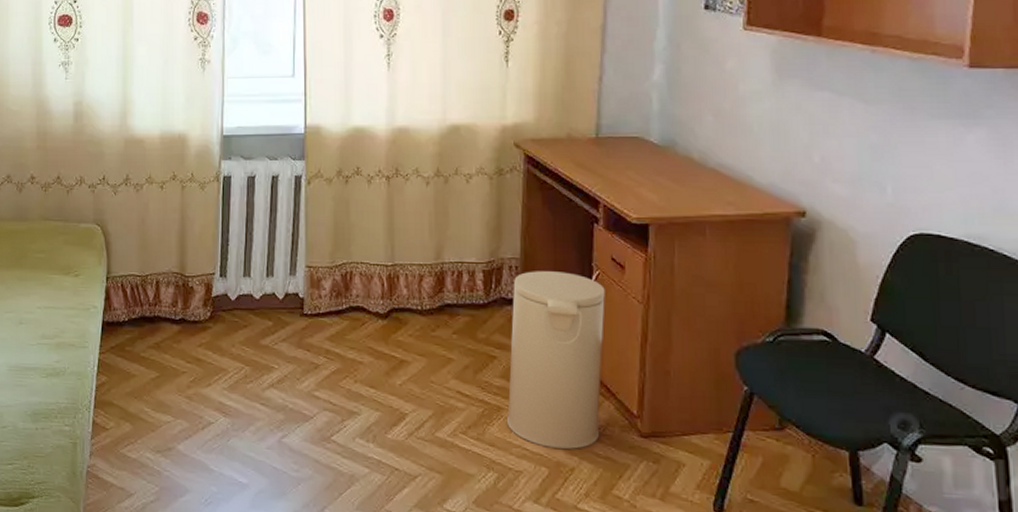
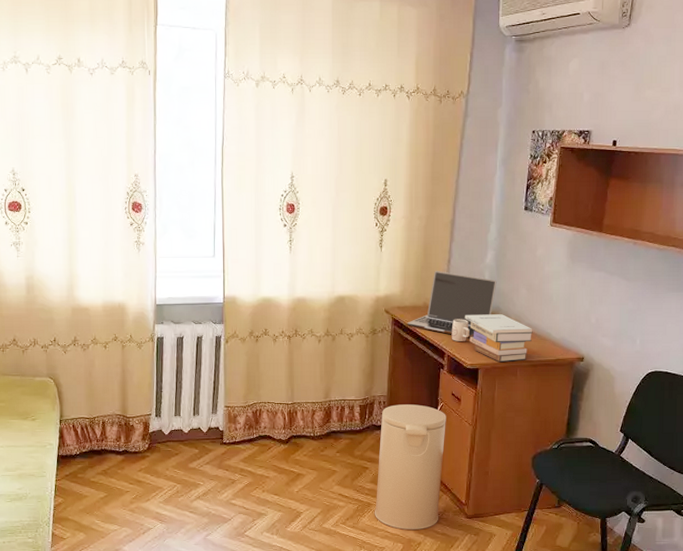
laptop: none [545,90,670,182] -> present [407,270,497,338]
mug: none [607,156,634,188] -> present [451,319,470,342]
books: none [625,150,726,217] -> present [464,314,533,363]

